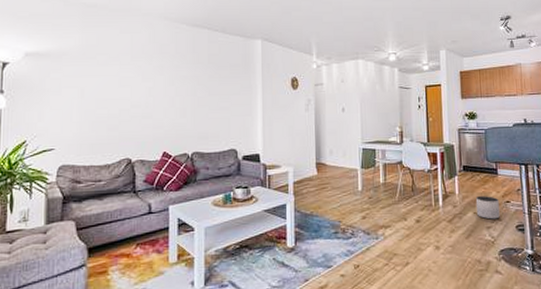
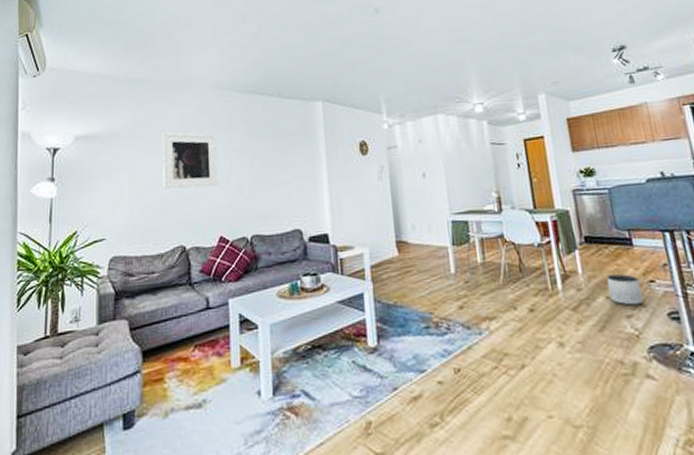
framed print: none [112,56,164,108] -> present [162,132,219,189]

